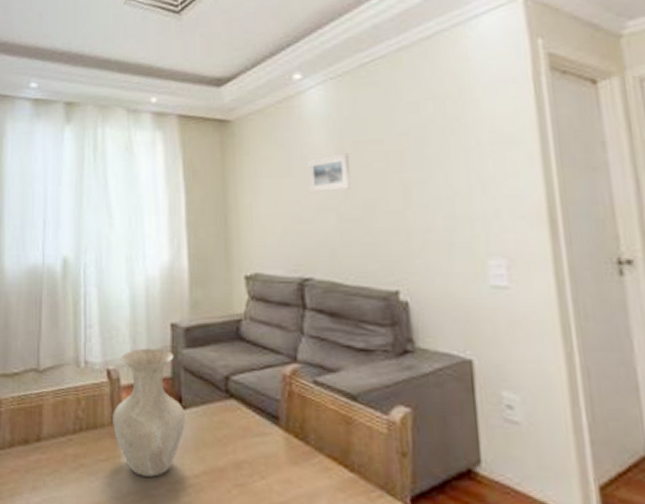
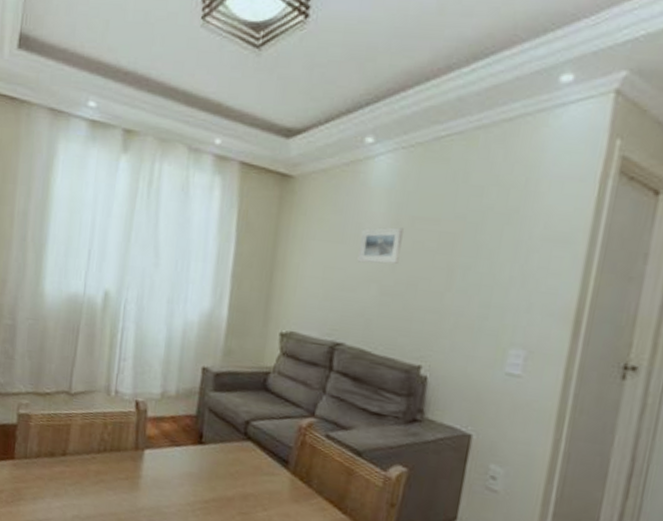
vase: present [113,348,185,477] -> none [135,386,204,498]

